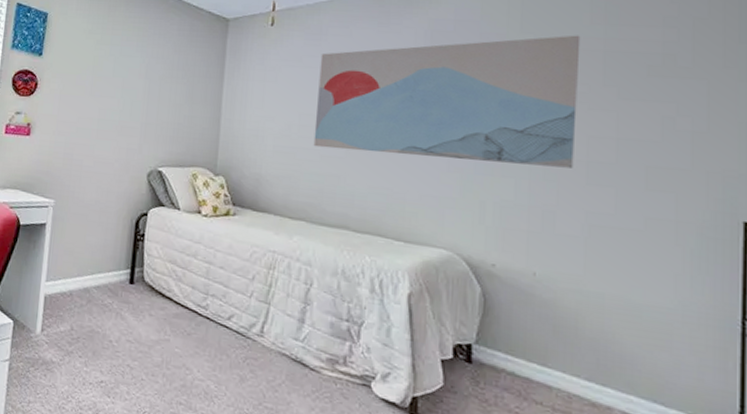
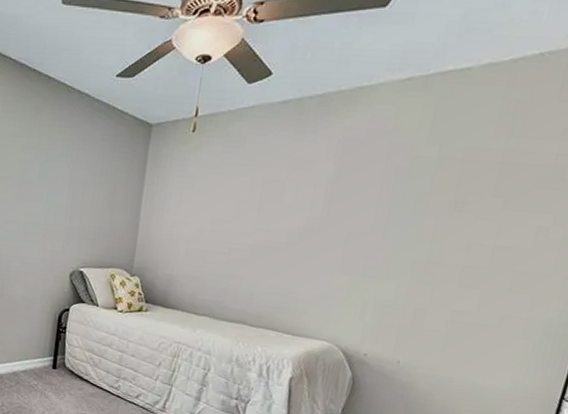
wall art: present [313,35,581,168] -> none [222,146,483,273]

